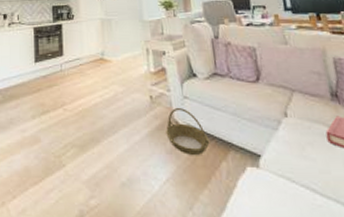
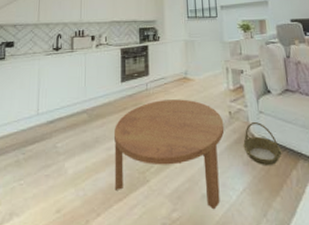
coffee table: none [29,81,145,199] -> present [114,99,225,210]

